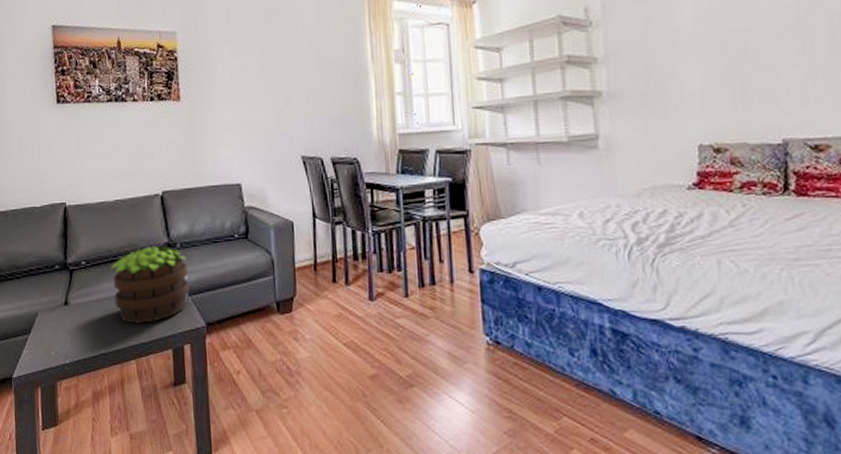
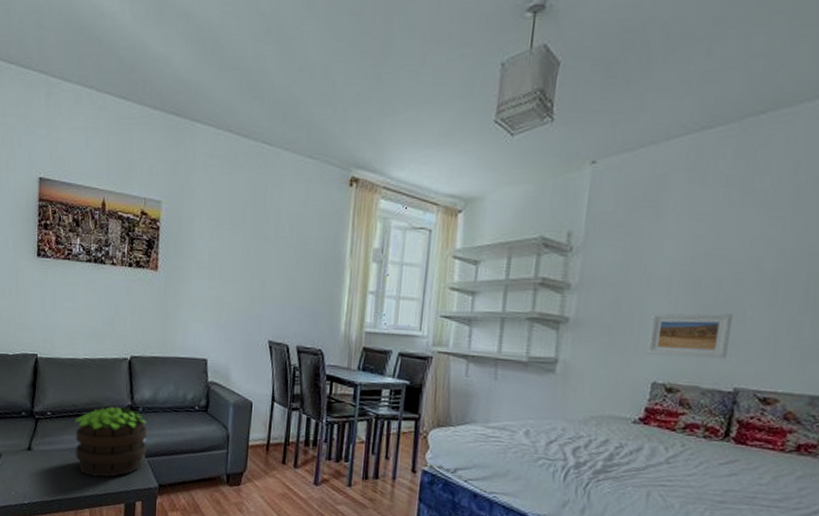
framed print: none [684,65,768,117] -> present [647,313,733,359]

